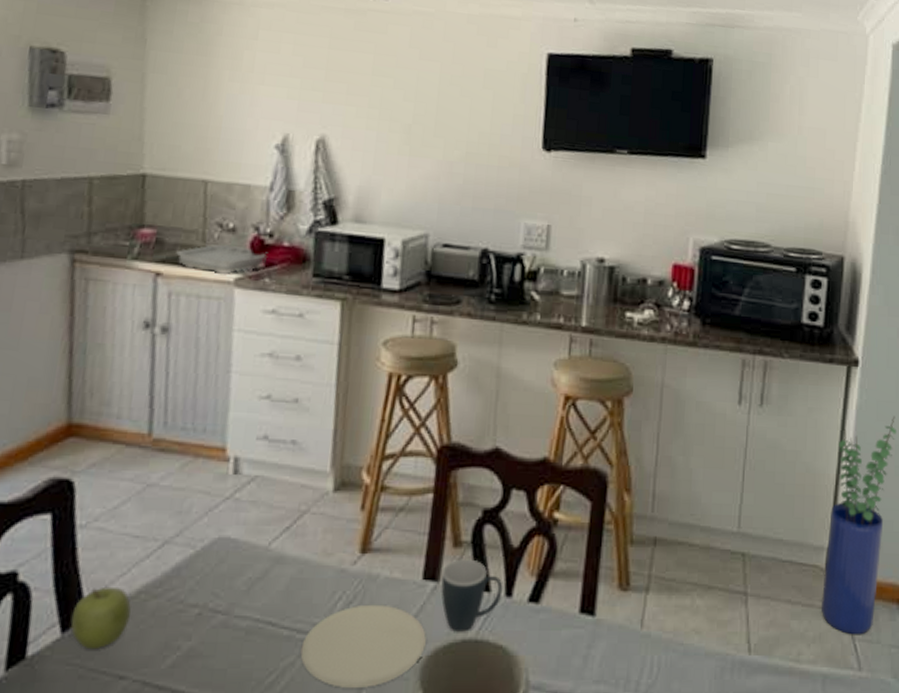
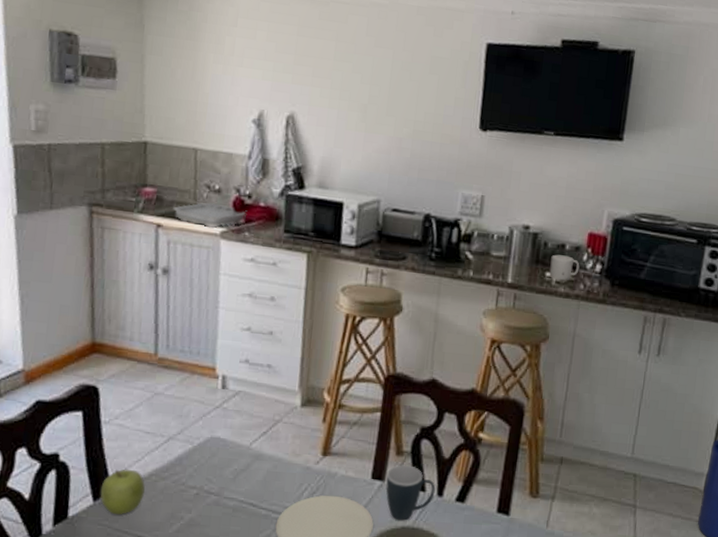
mug: none [630,291,665,323] -> present [549,254,580,282]

